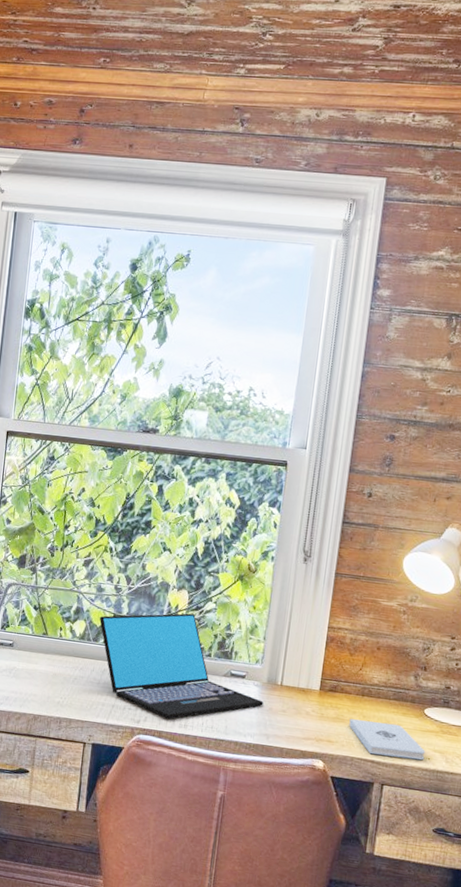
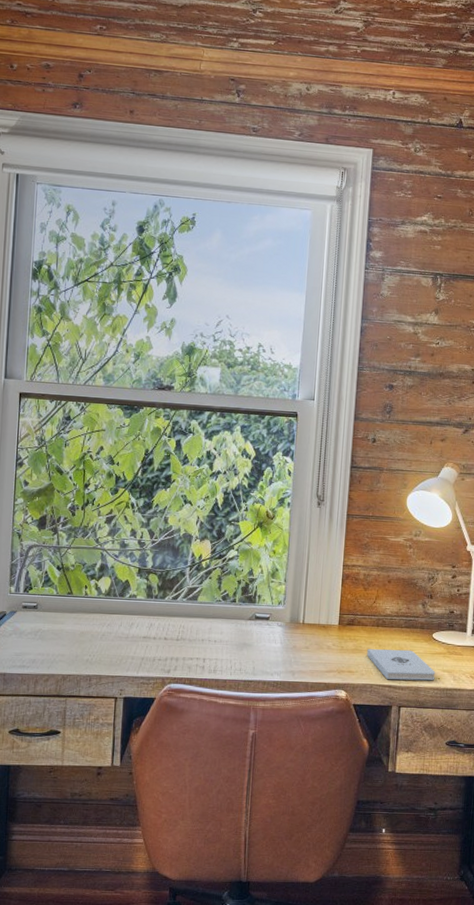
laptop: present [99,613,264,719] -> none [125,562,288,666]

